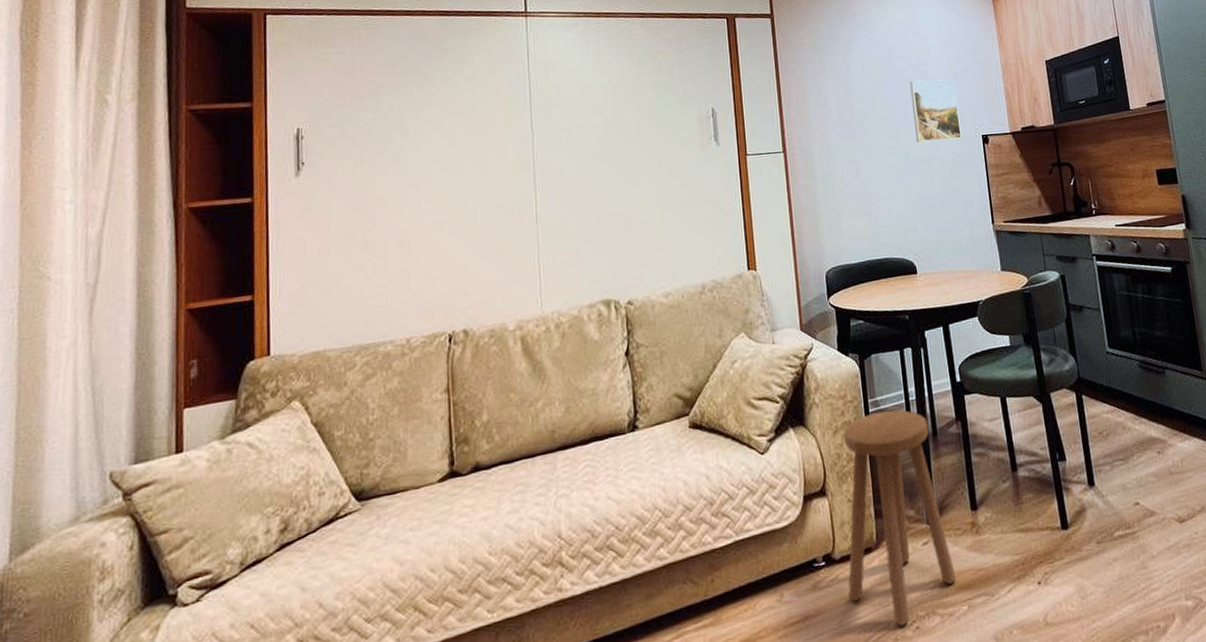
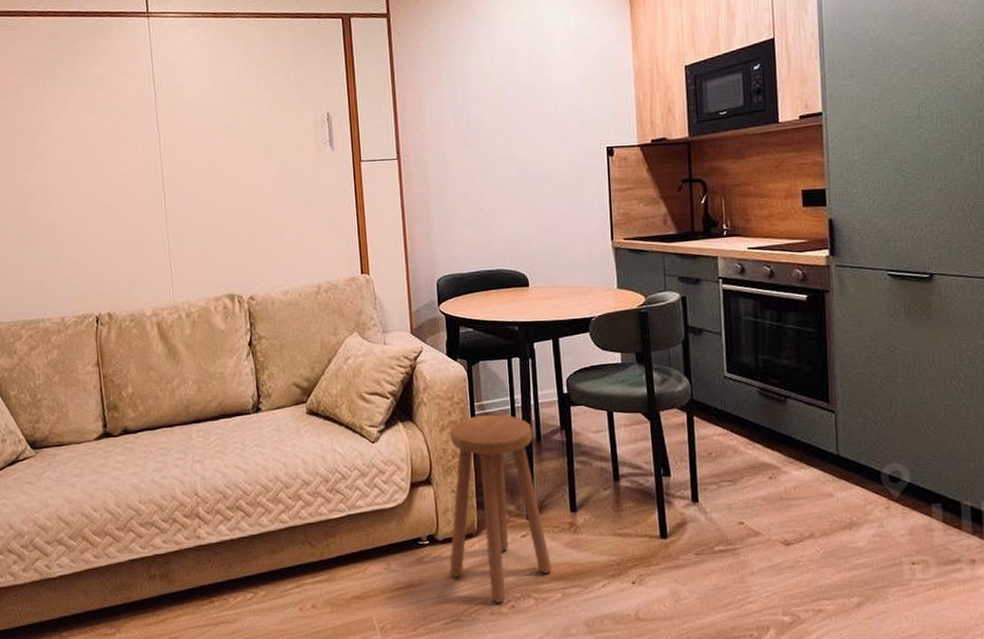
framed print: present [910,79,962,143] -> none [531,85,584,153]

